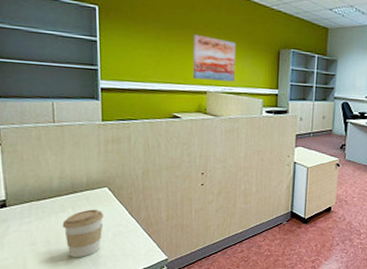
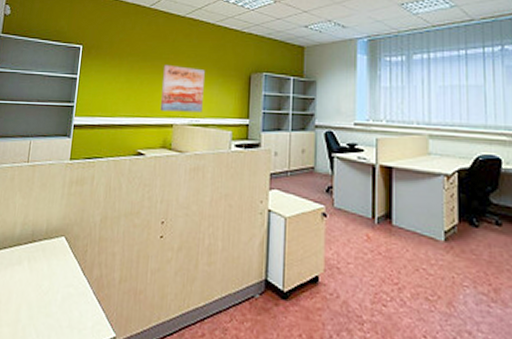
coffee cup: present [62,209,104,258] -> none [15,263,57,326]

